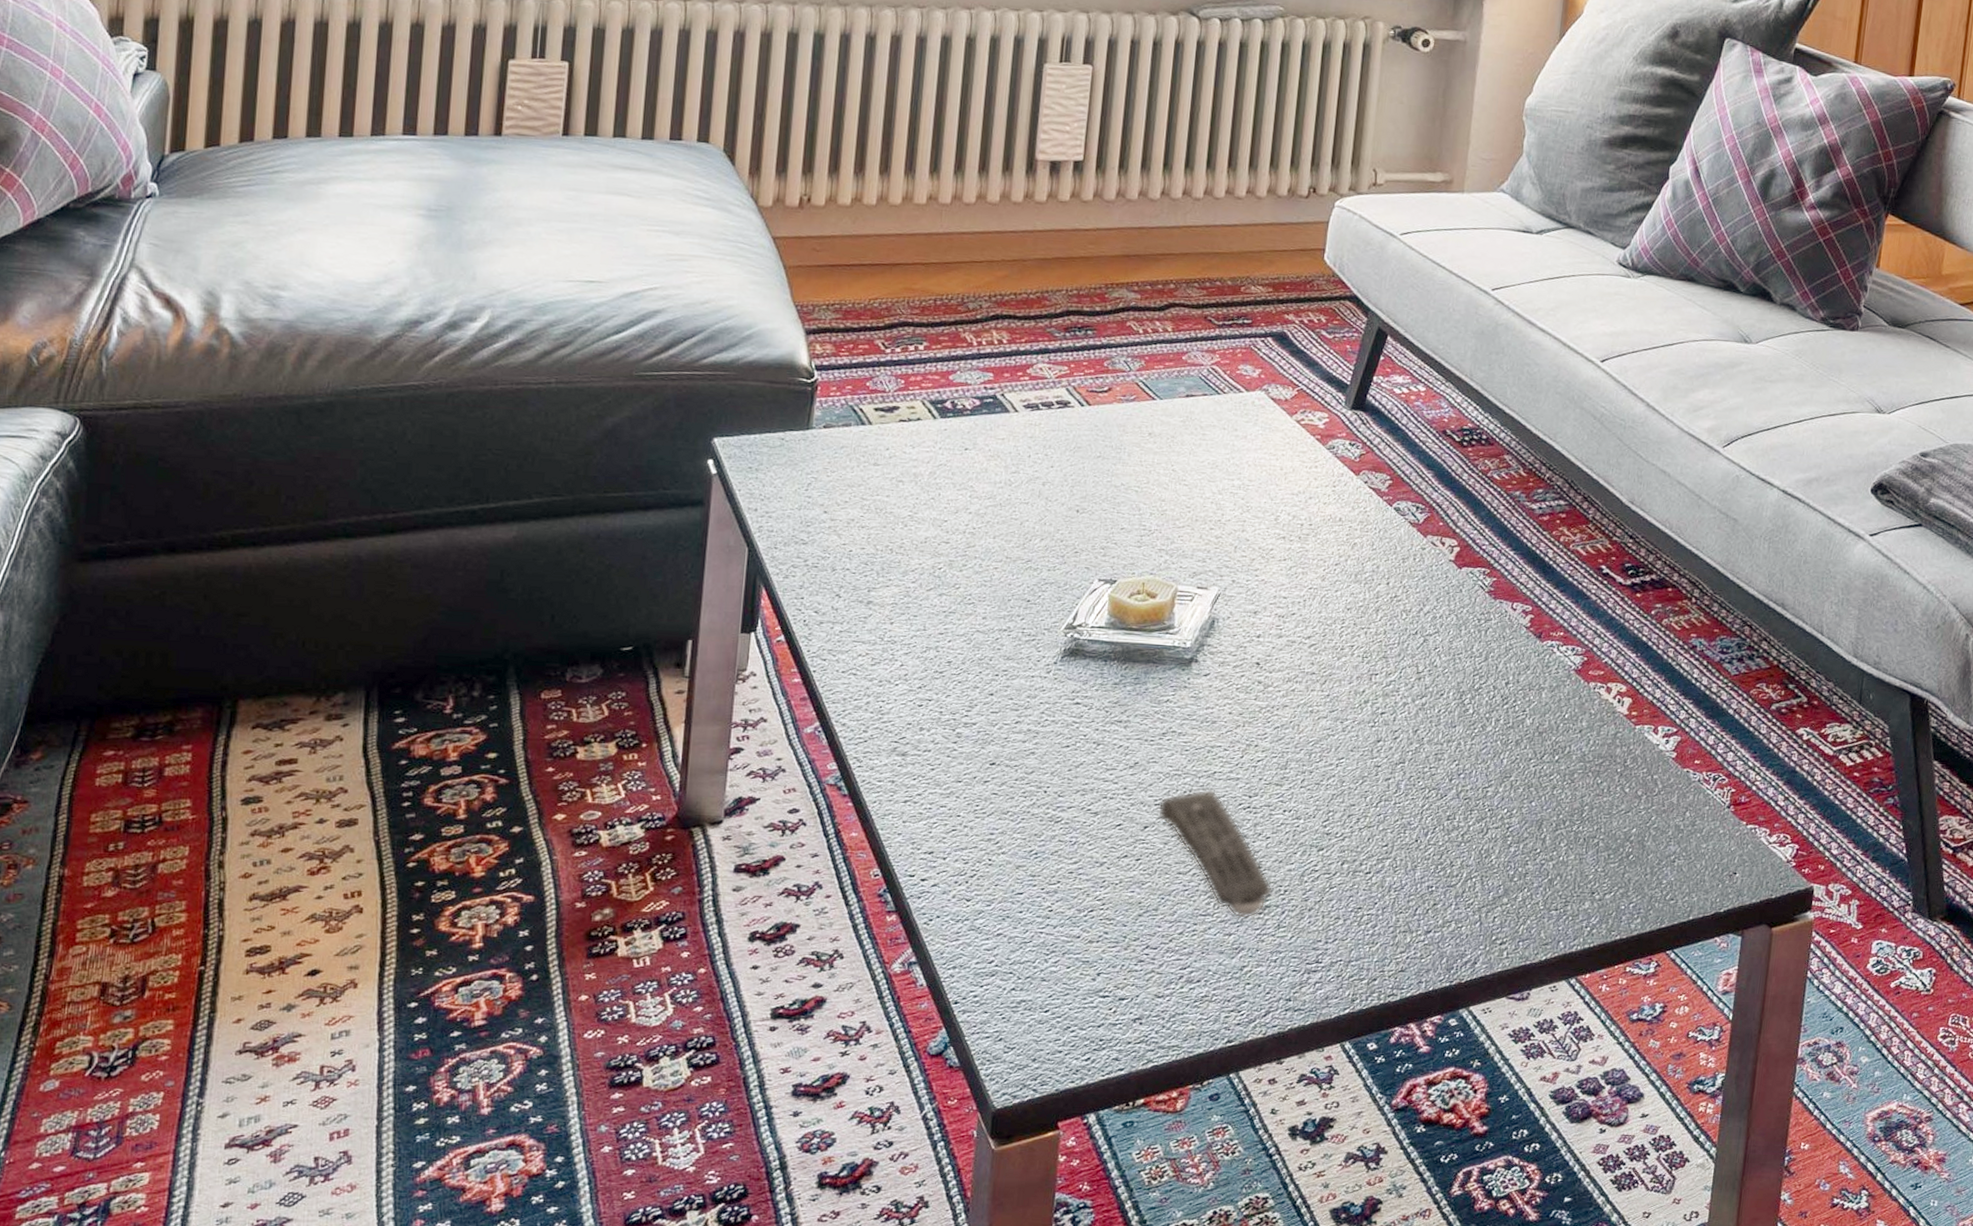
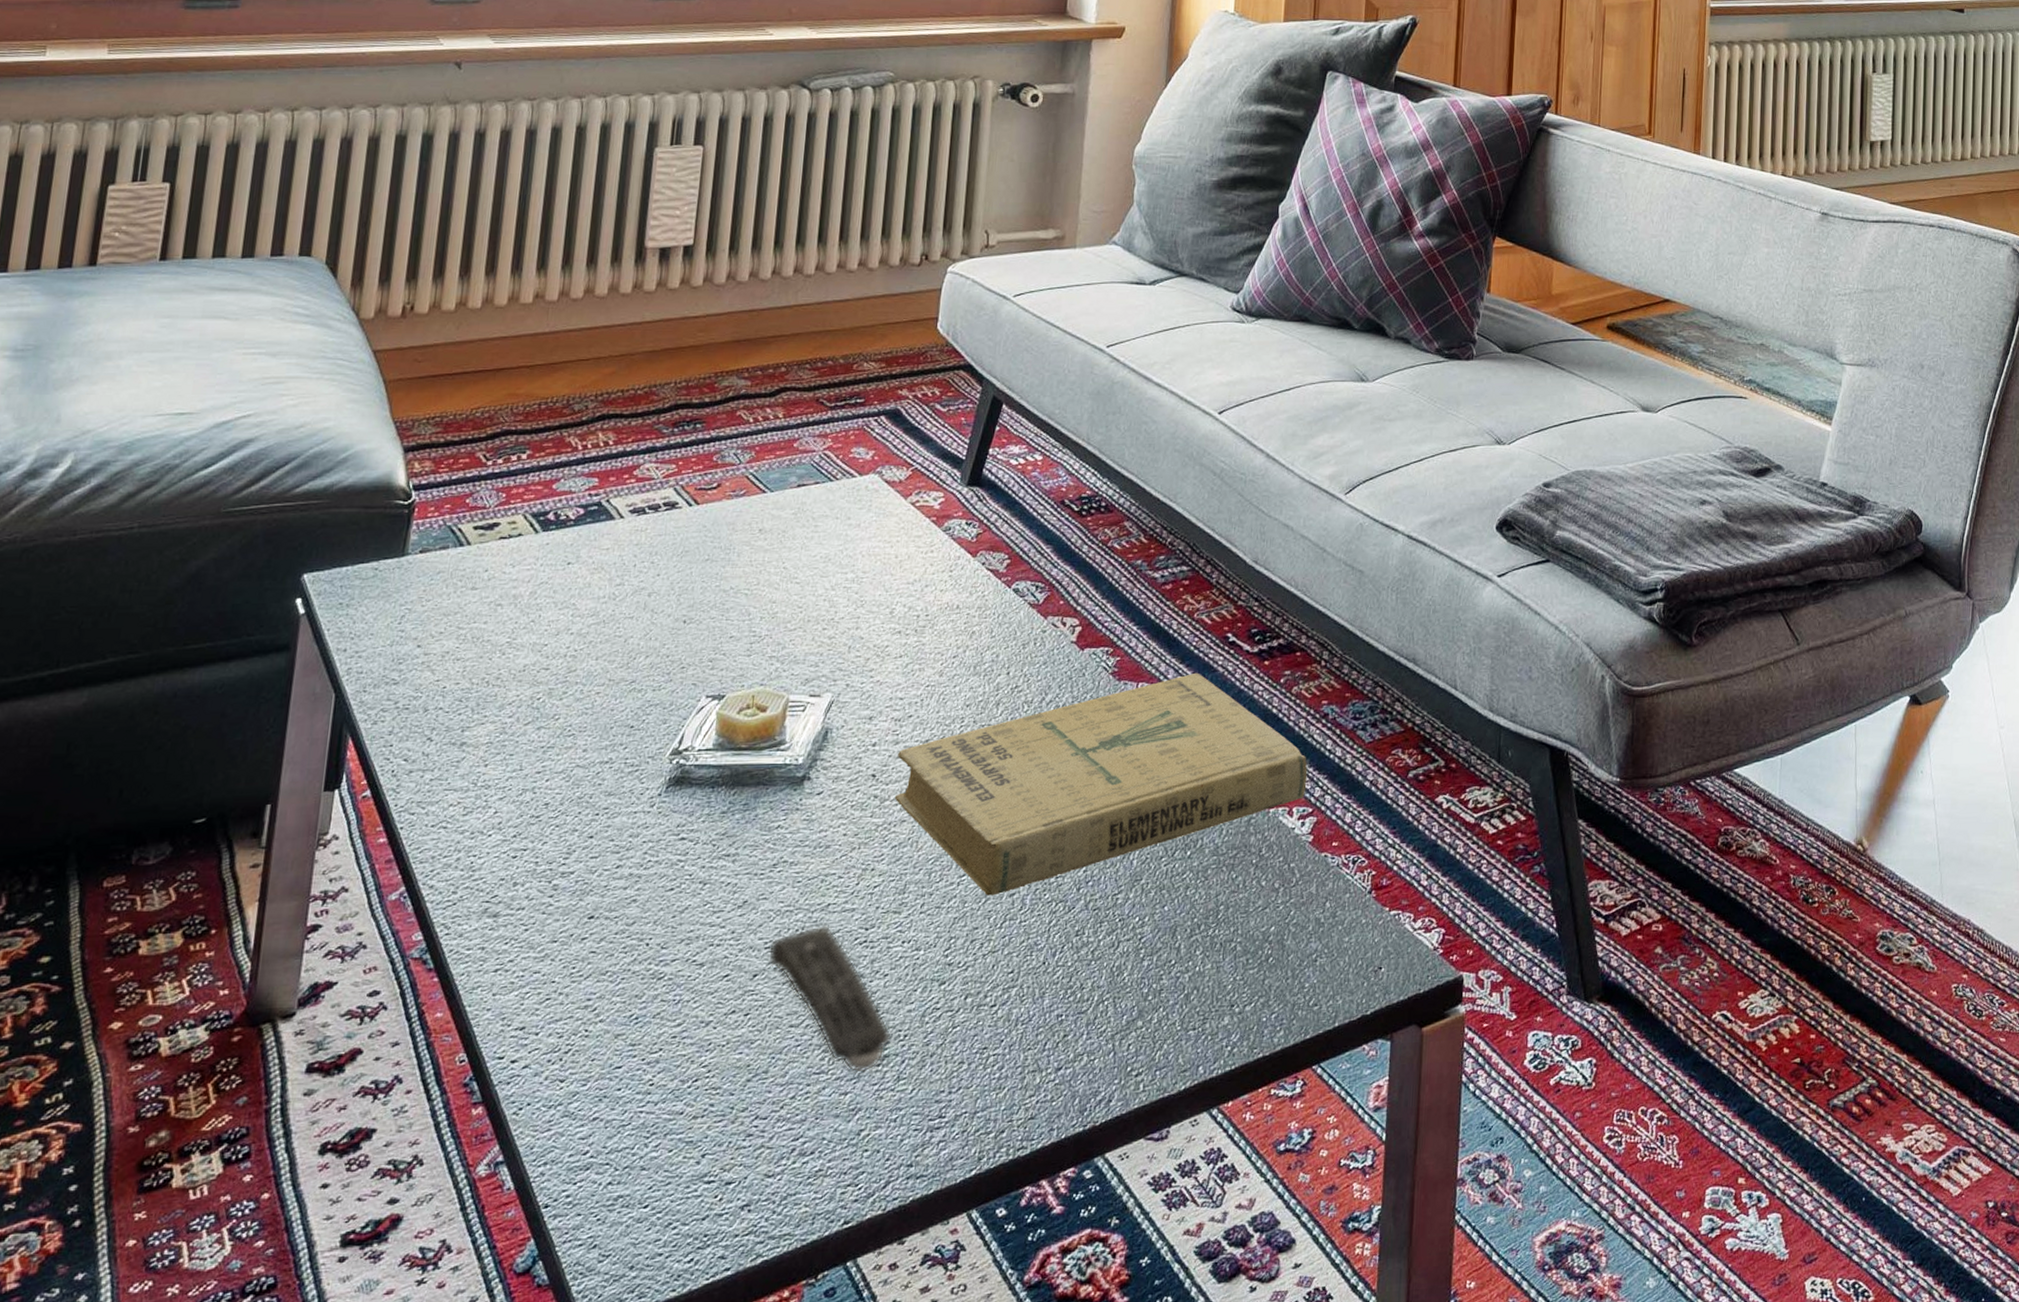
book: none [1277,598,1674,778] -> present [894,672,1308,896]

